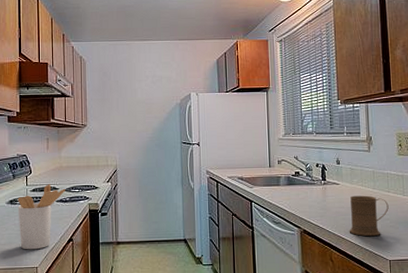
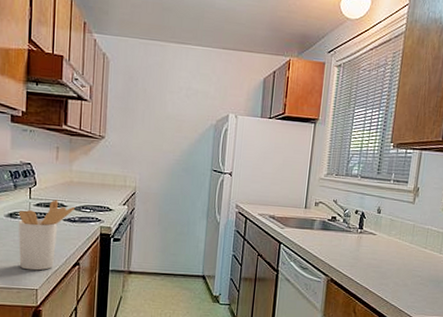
mug: present [349,195,389,237] -> none [377,248,423,292]

